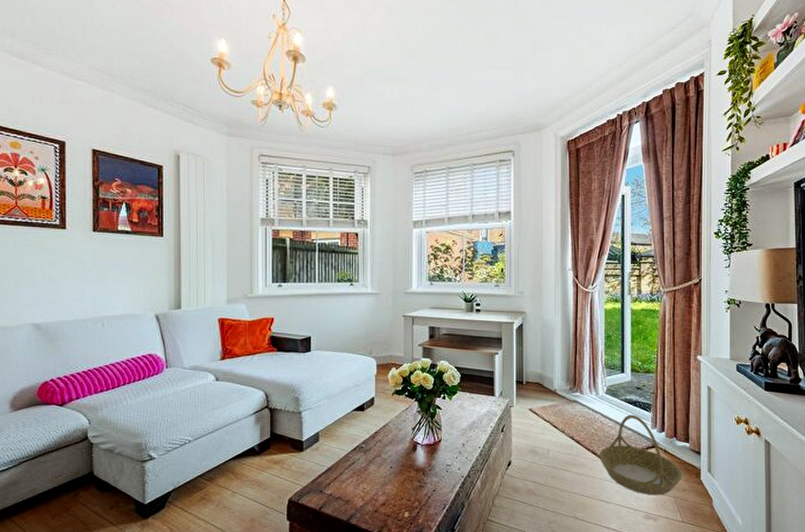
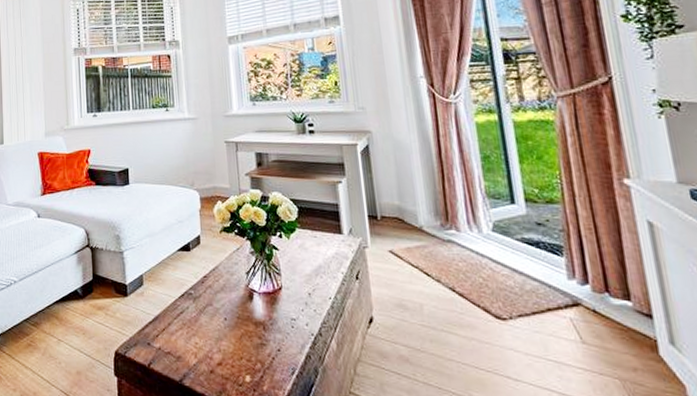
basket: present [599,414,682,496] -> none [494,259,628,375]

